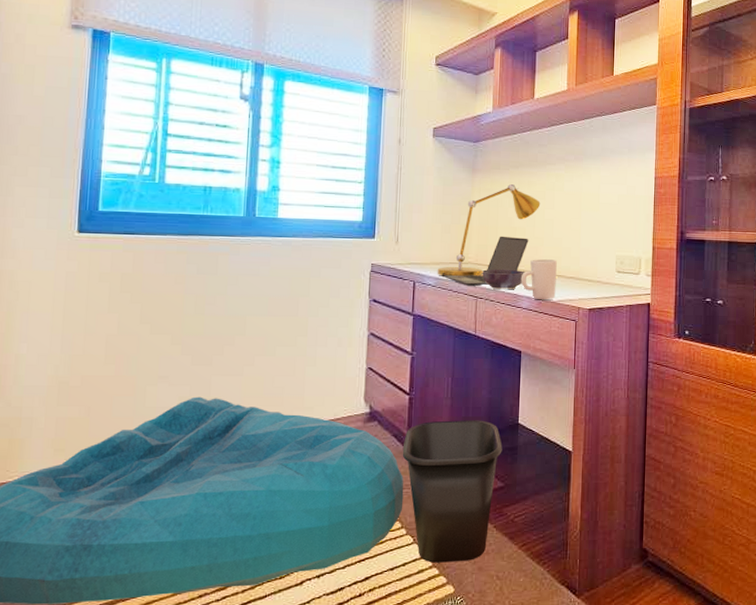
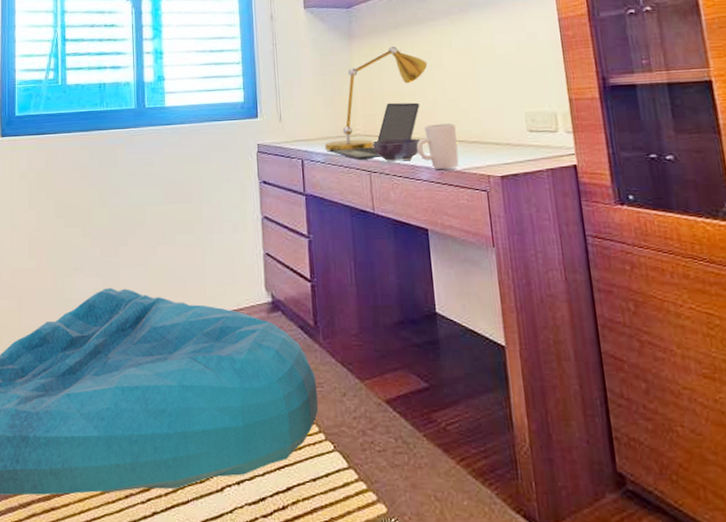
waste bin: present [402,420,503,563] -> none [310,309,422,476]

